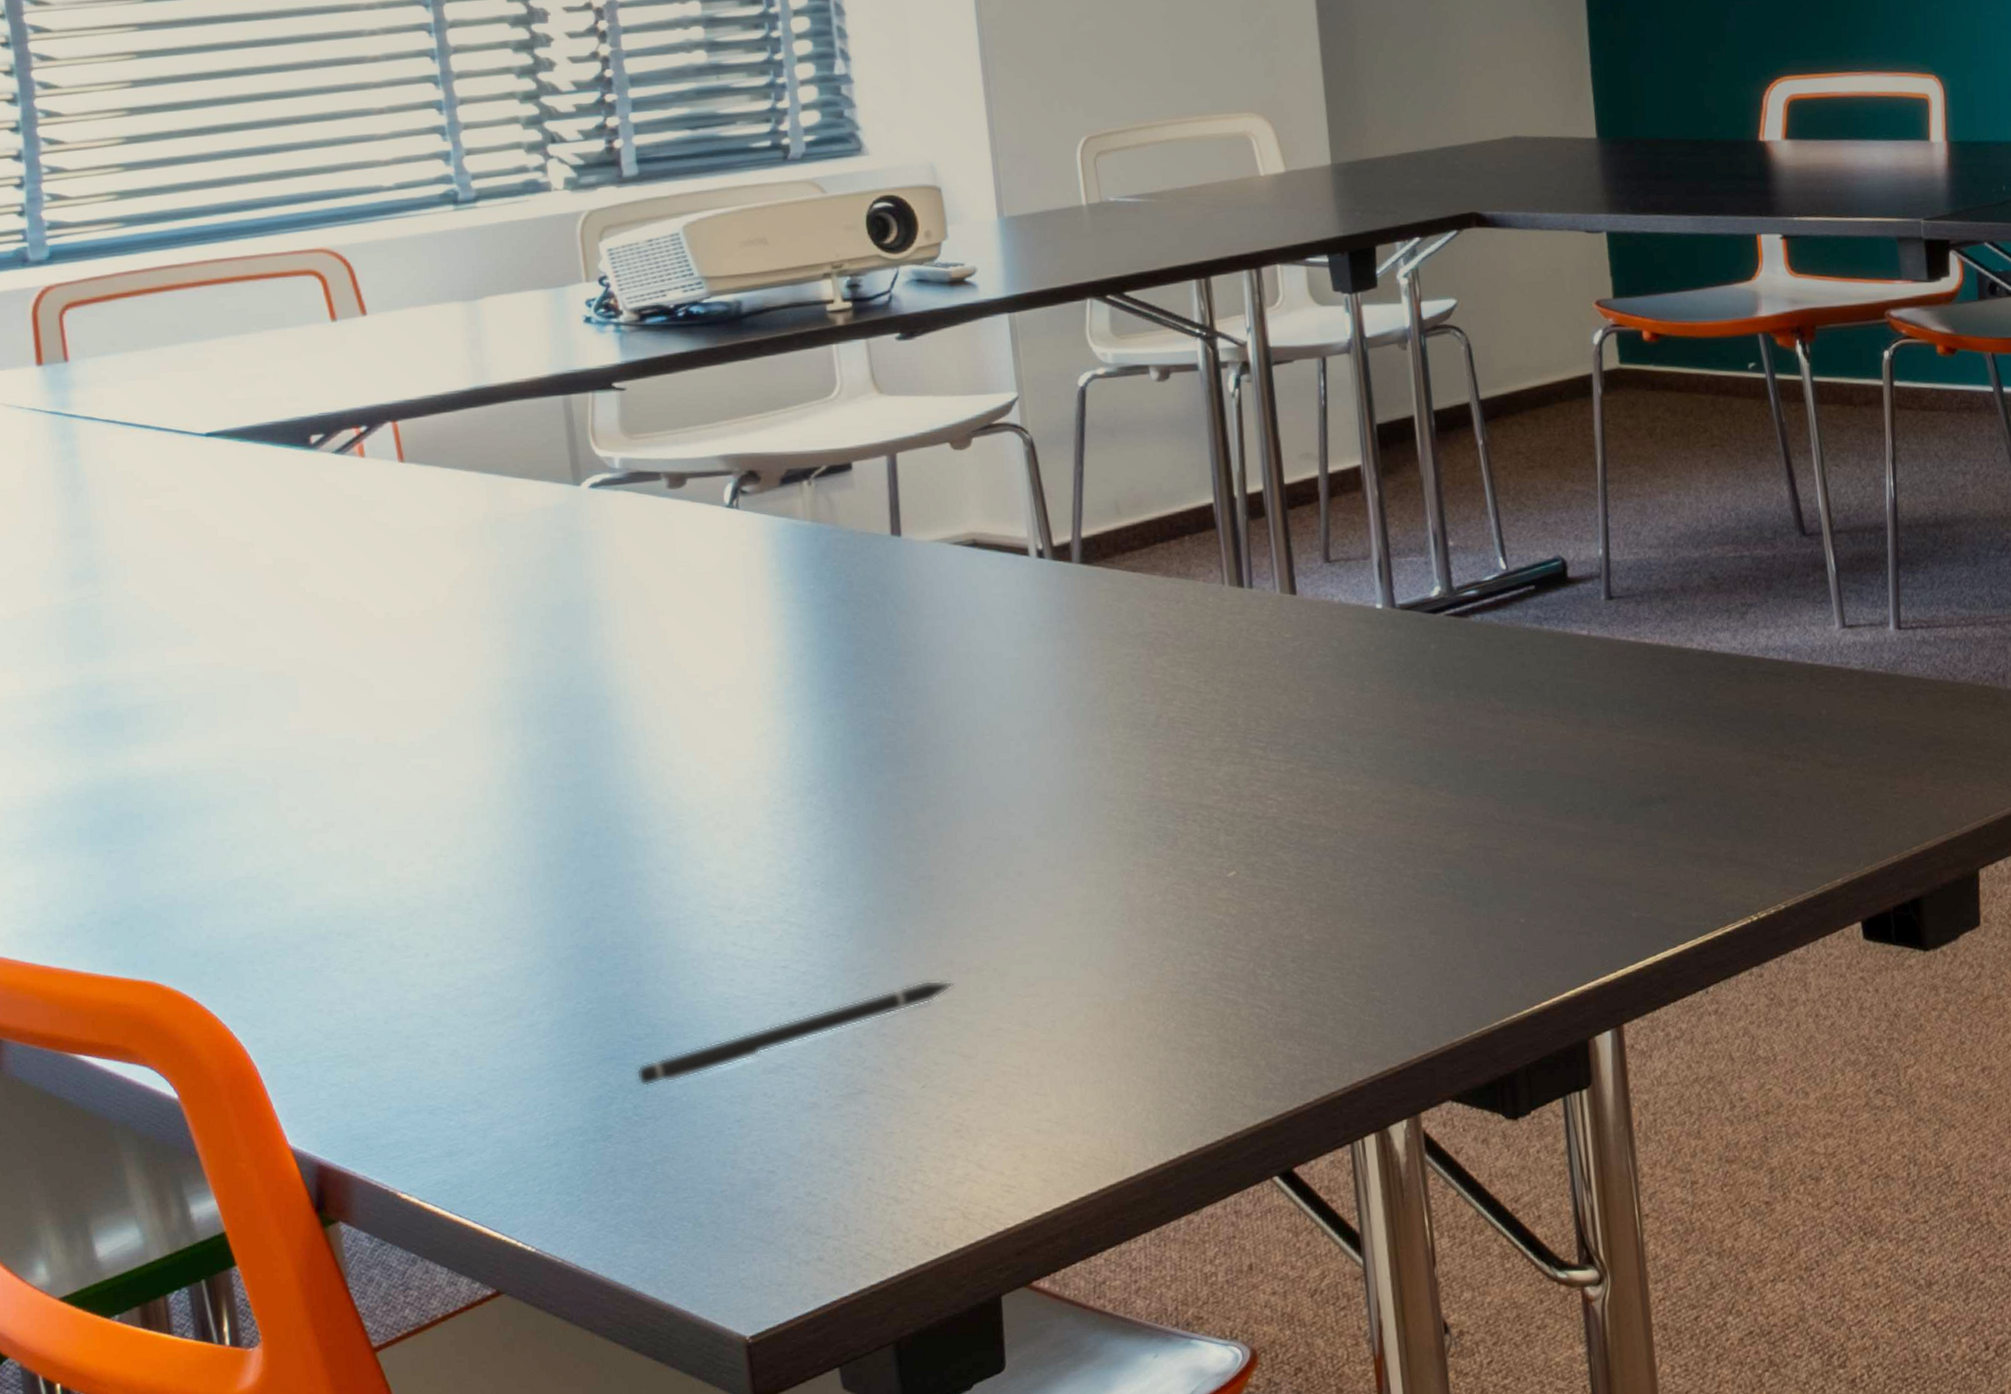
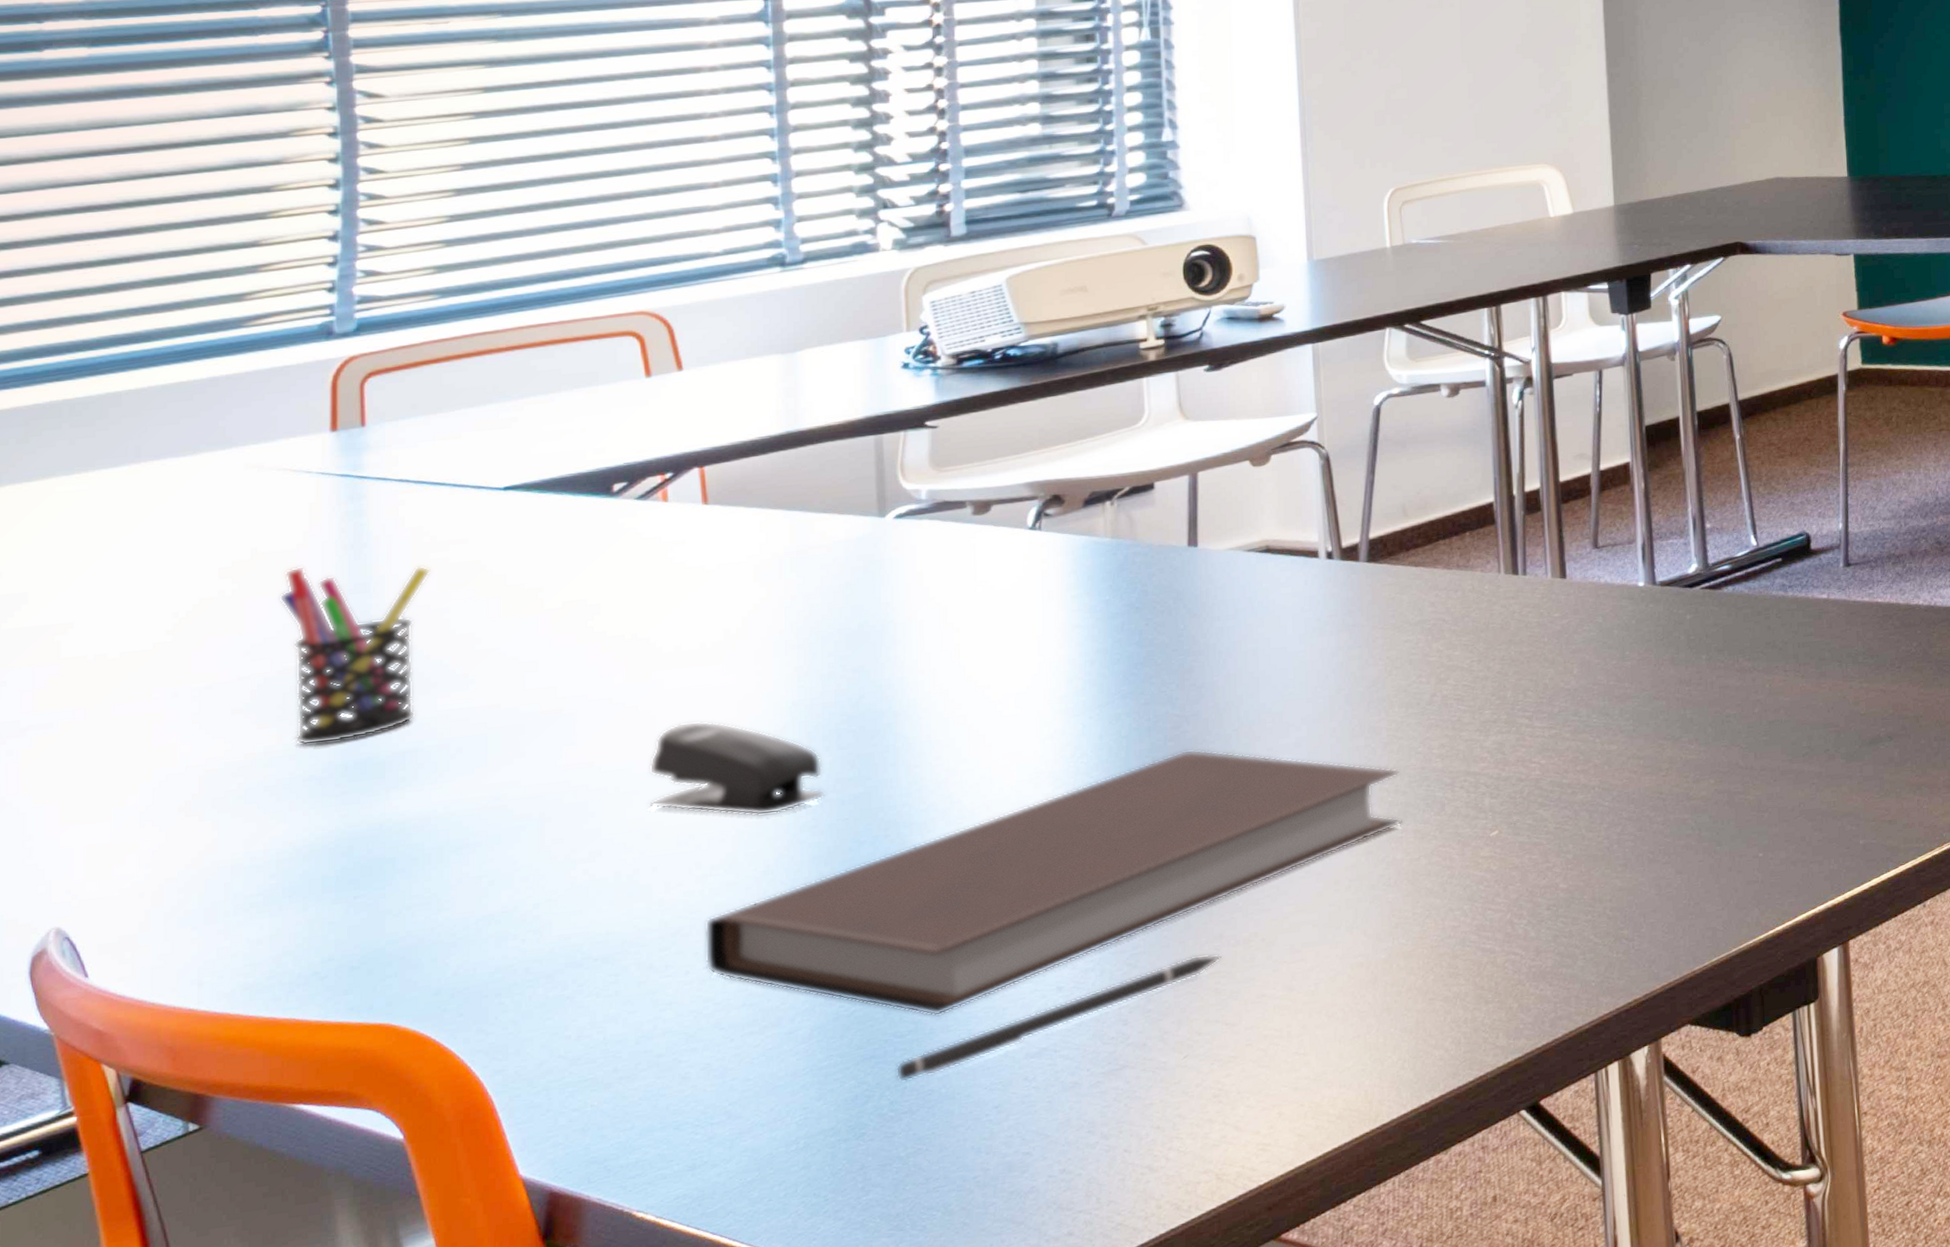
pen holder: none [7,507,147,693] -> present [279,565,432,746]
stapler: none [372,693,545,798] -> present [649,721,826,816]
notebook: none [439,758,1133,1022] -> present [705,749,1402,1017]

